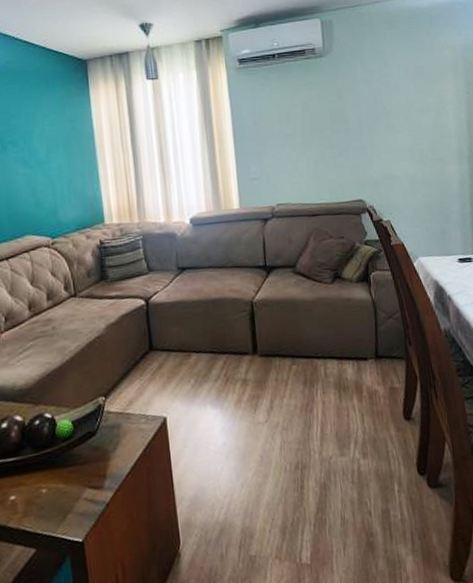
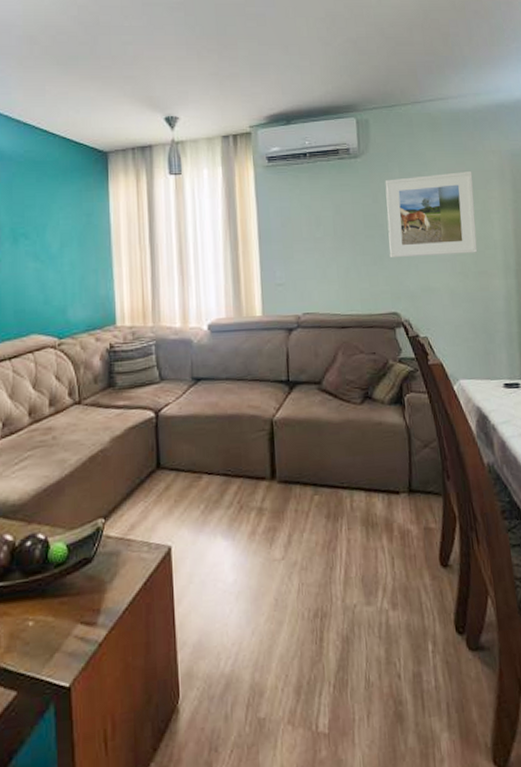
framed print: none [348,66,434,150] -> present [385,171,477,258]

